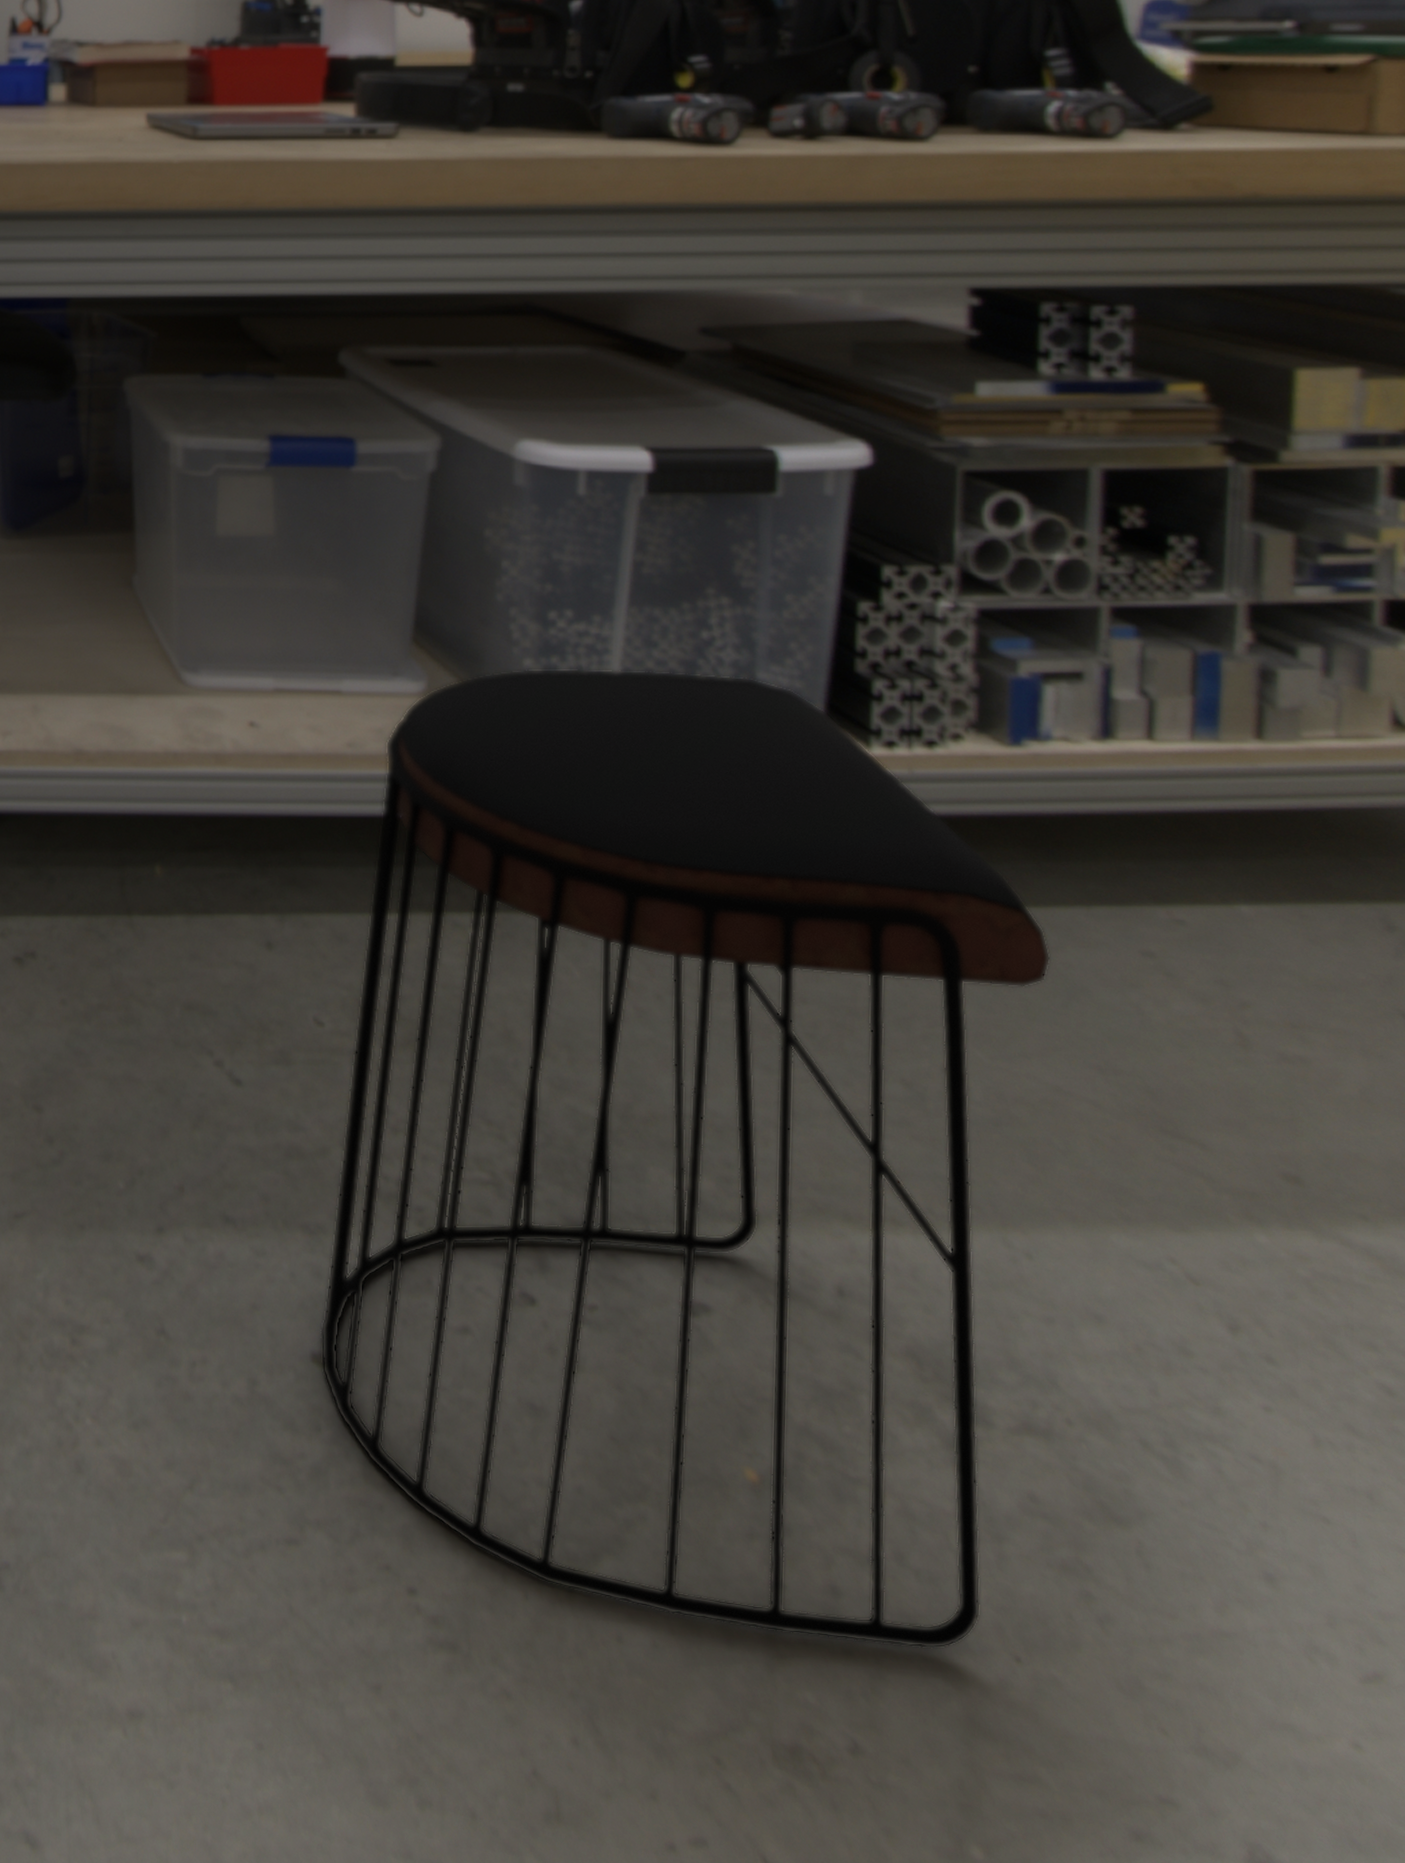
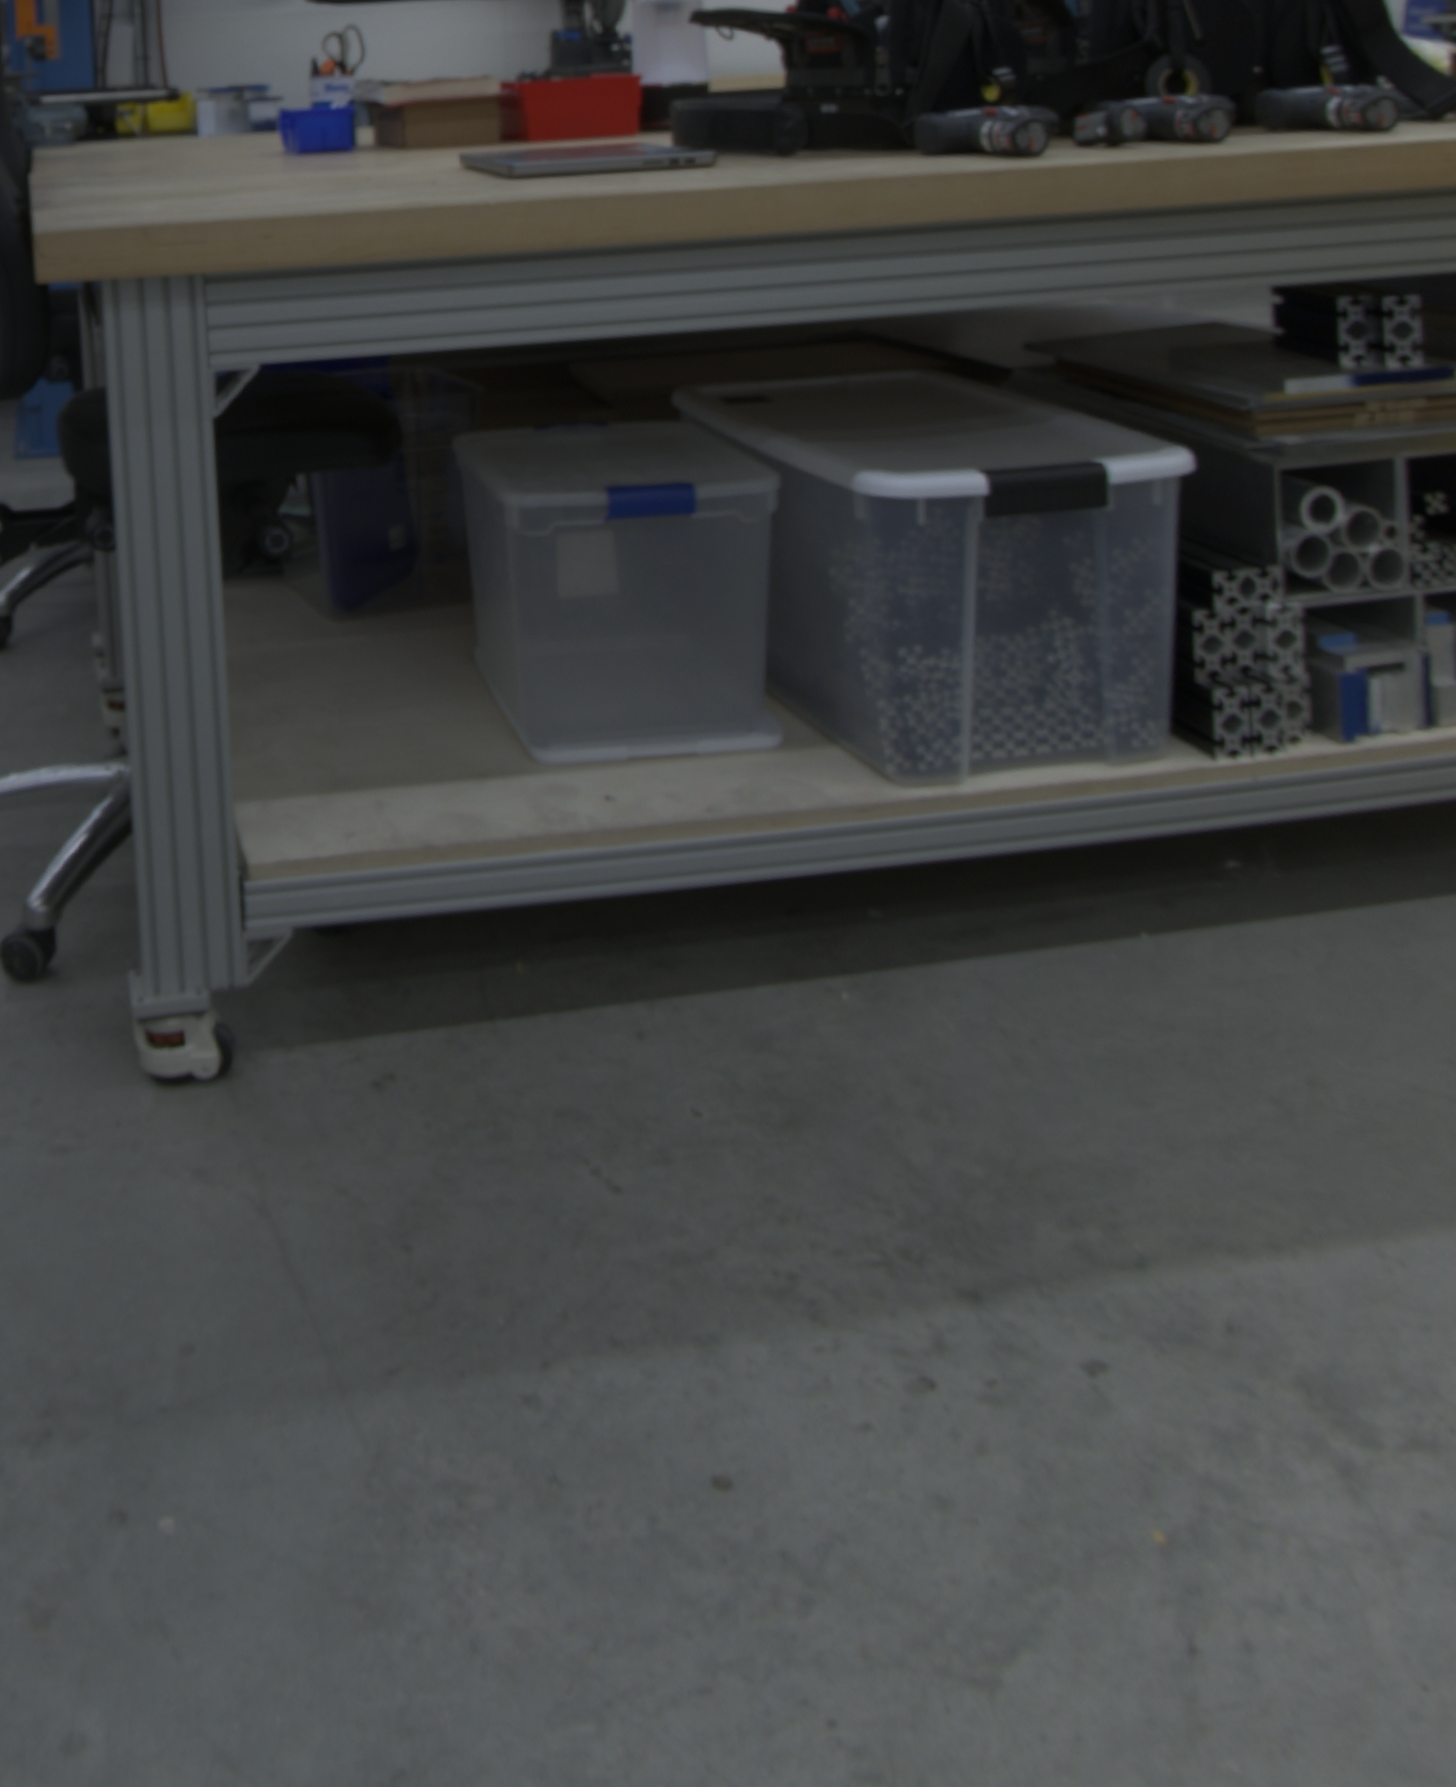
stool: present [320,668,1051,1649] -> none [719,697,1398,1702]

